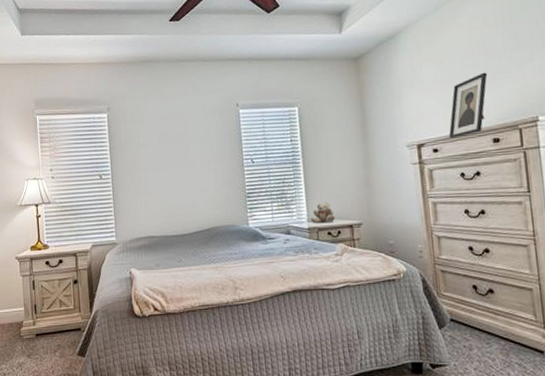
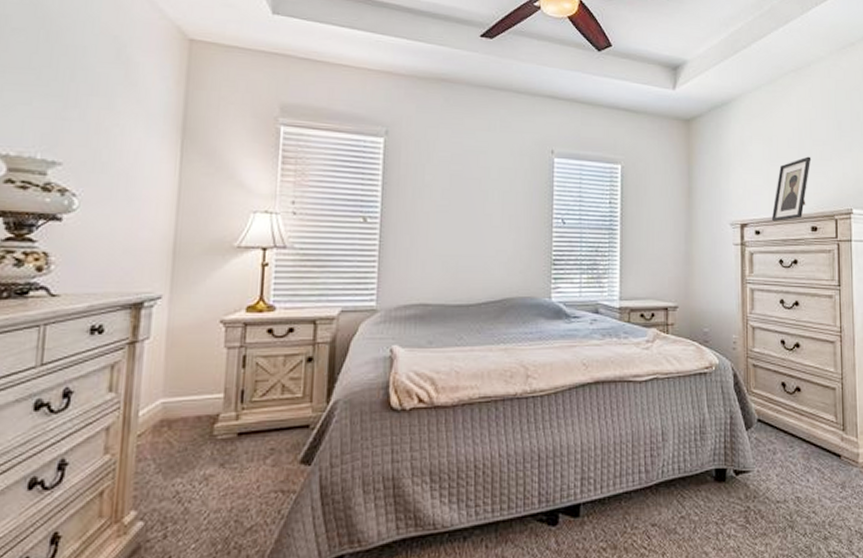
teddy bear: present [311,201,335,224] -> none [623,277,650,304]

